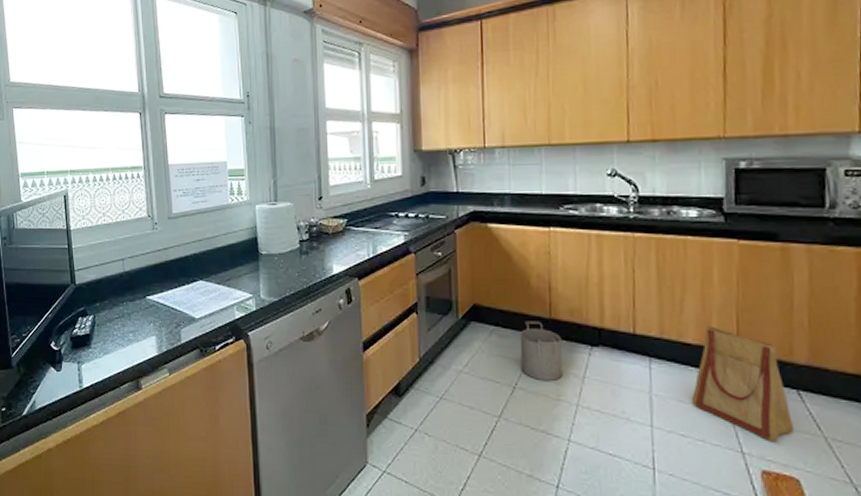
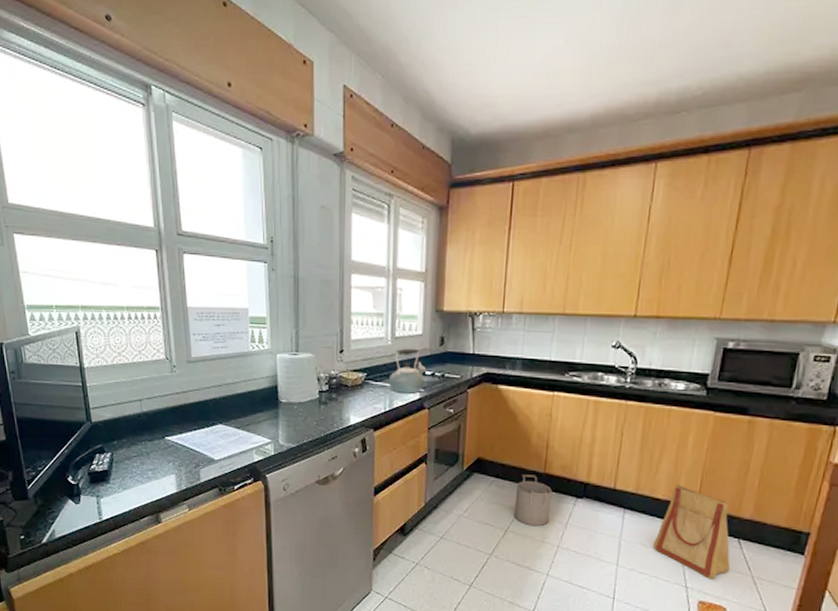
kettle: none [370,190,410,238] -> present [388,348,427,394]

